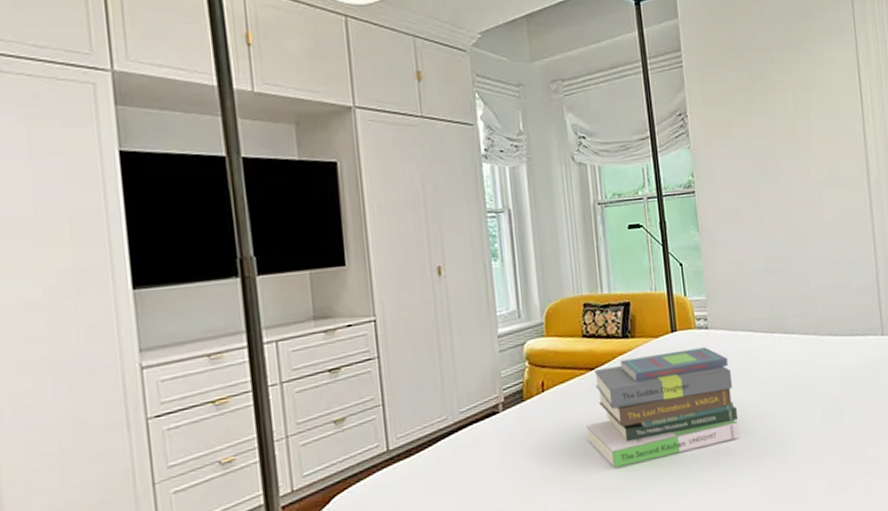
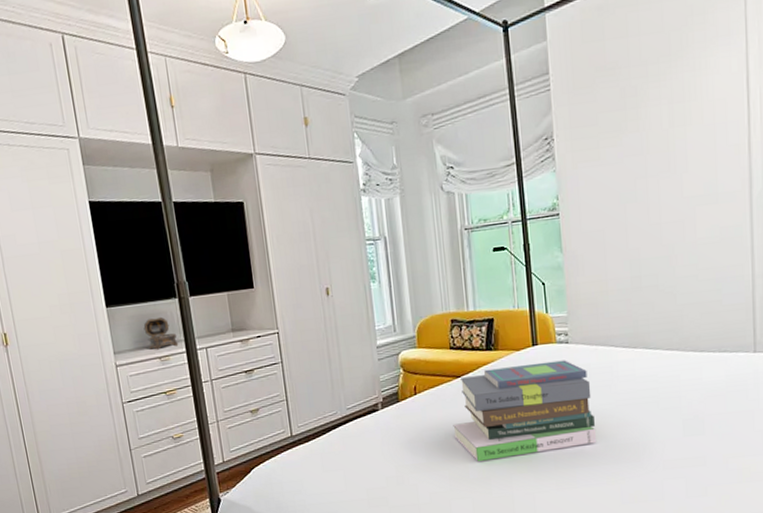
jewelry box: none [187,301,237,345] -> present [143,316,179,350]

